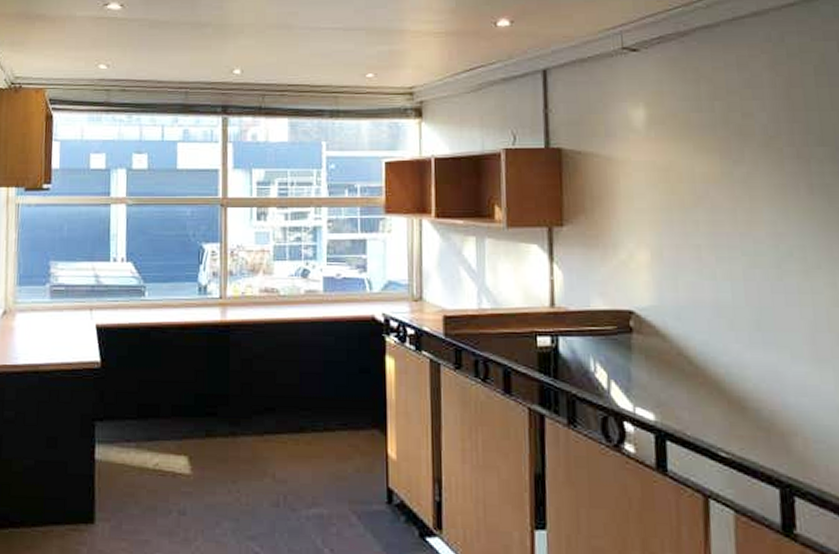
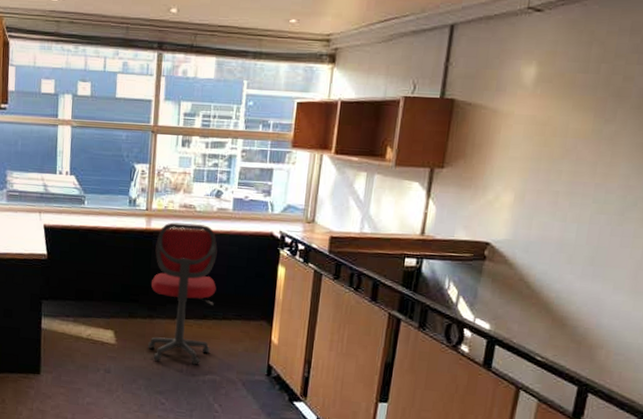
chair: none [232,311,313,496] -> present [148,222,218,365]

